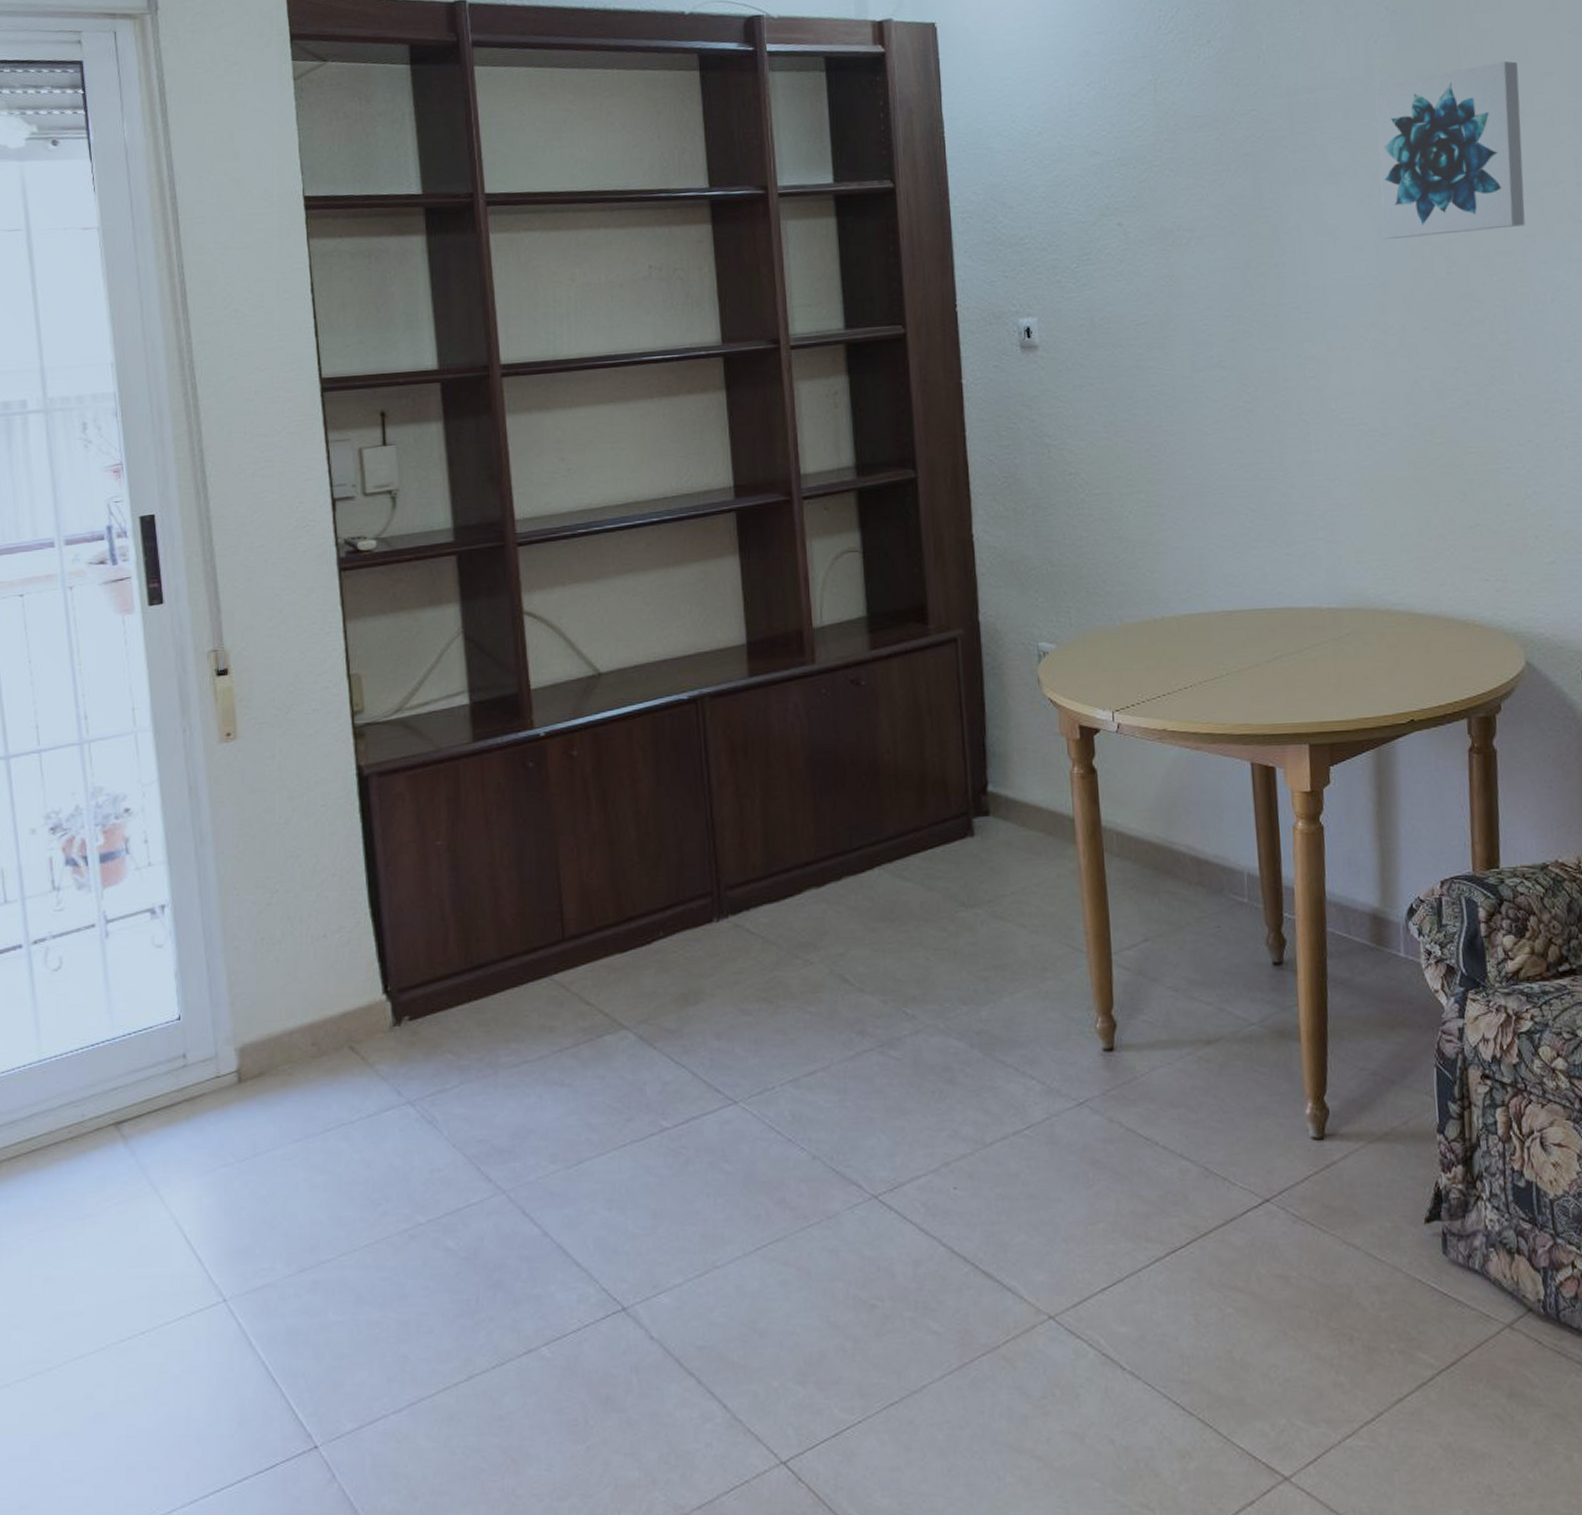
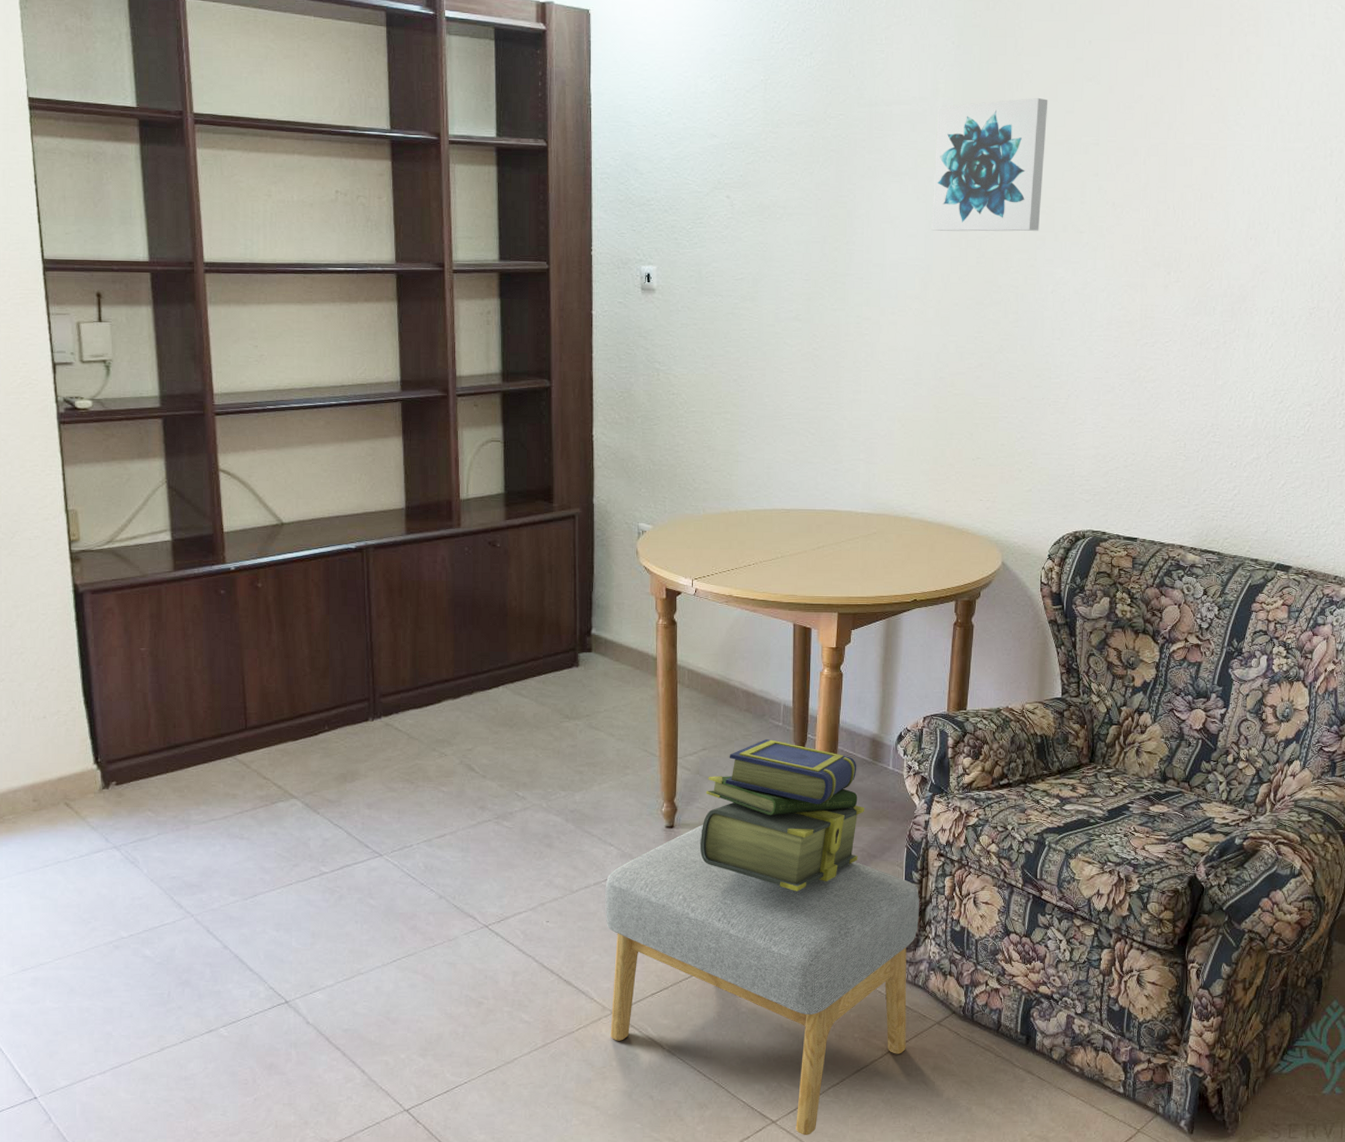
footstool: none [1028,1044,1466,1499] -> present [605,824,919,1135]
stack of books: none [1150,922,1373,1137] -> present [699,739,865,892]

